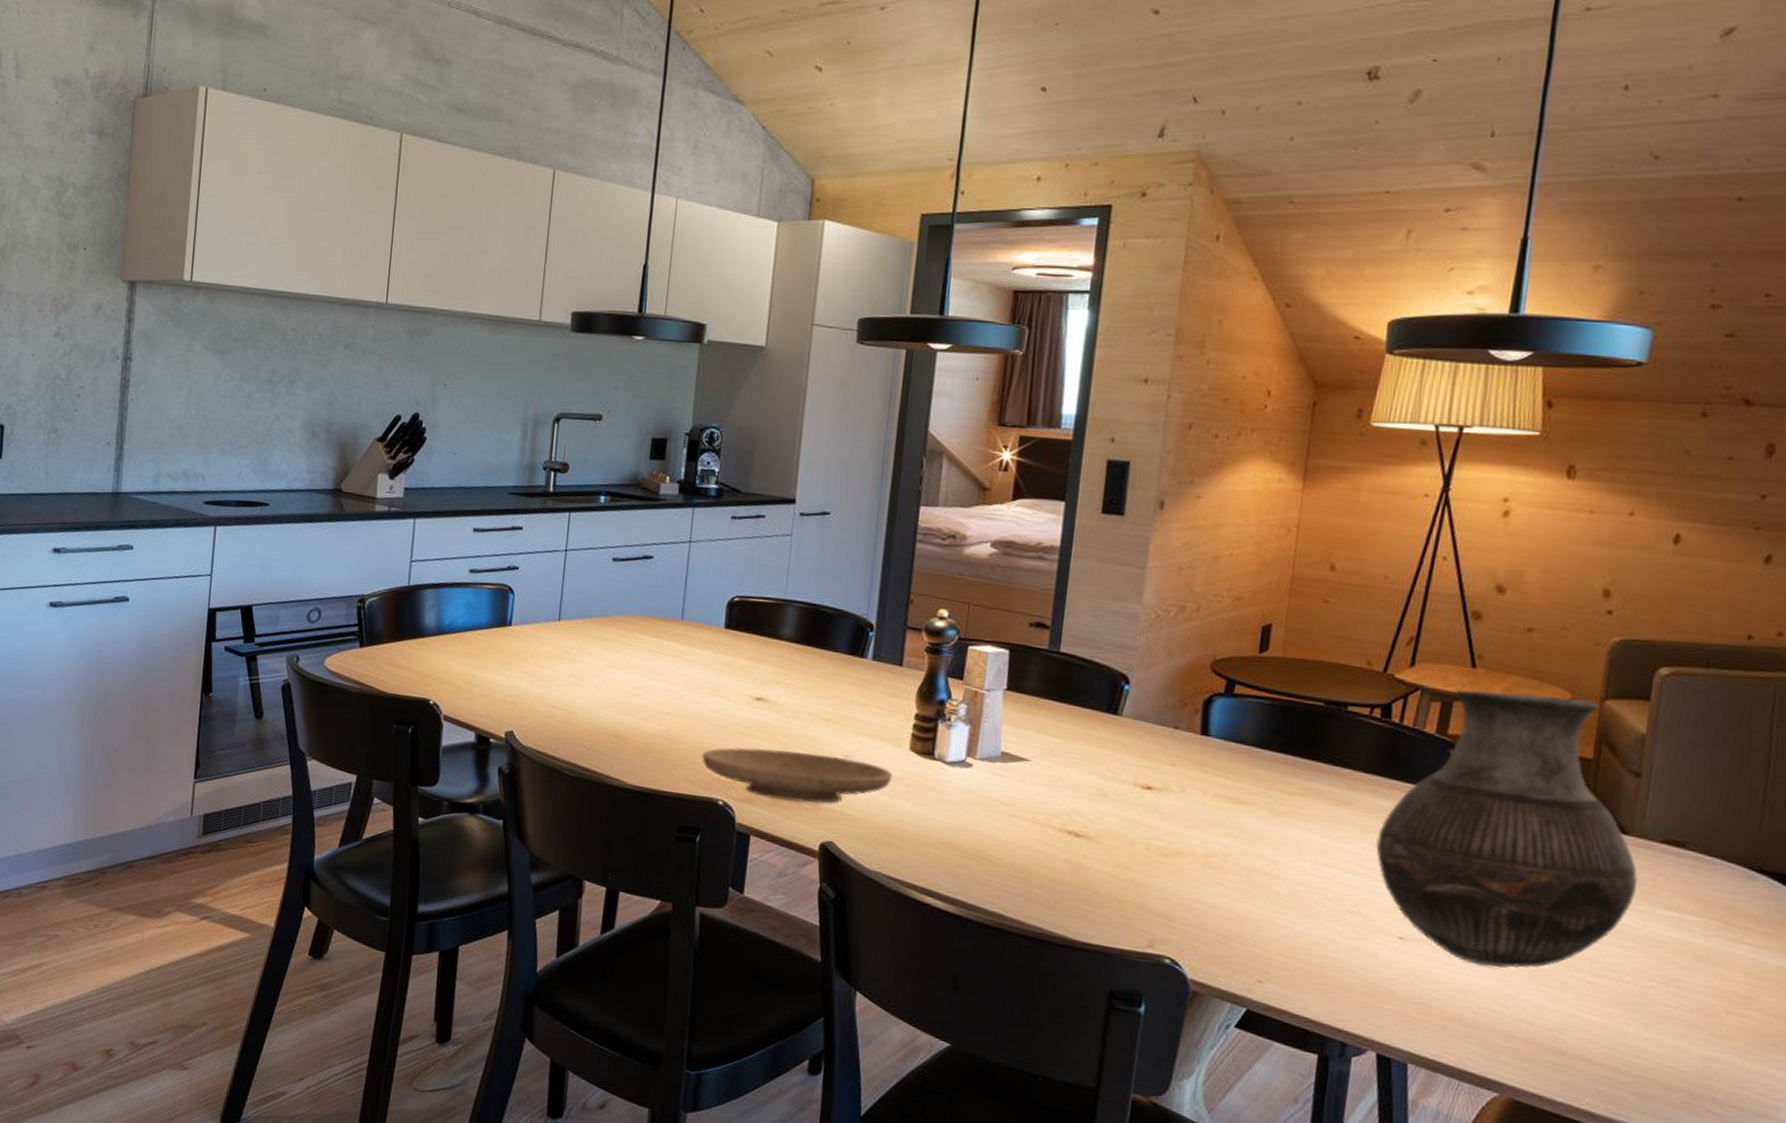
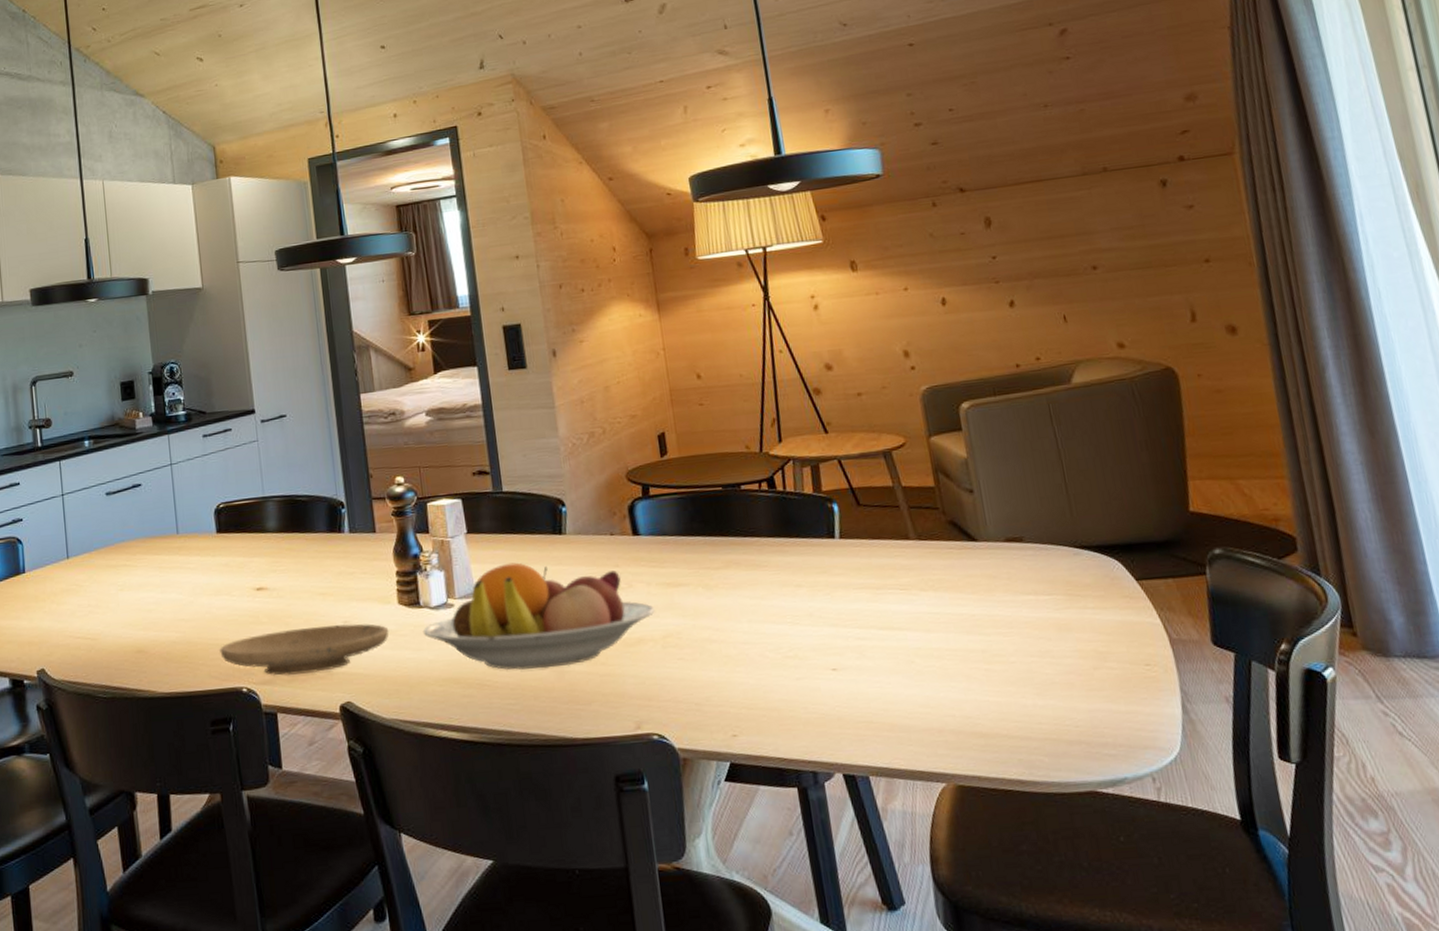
fruit bowl: none [930,733,1205,862] -> present [422,562,655,670]
vase: present [1376,689,1638,969] -> none [792,440,999,678]

